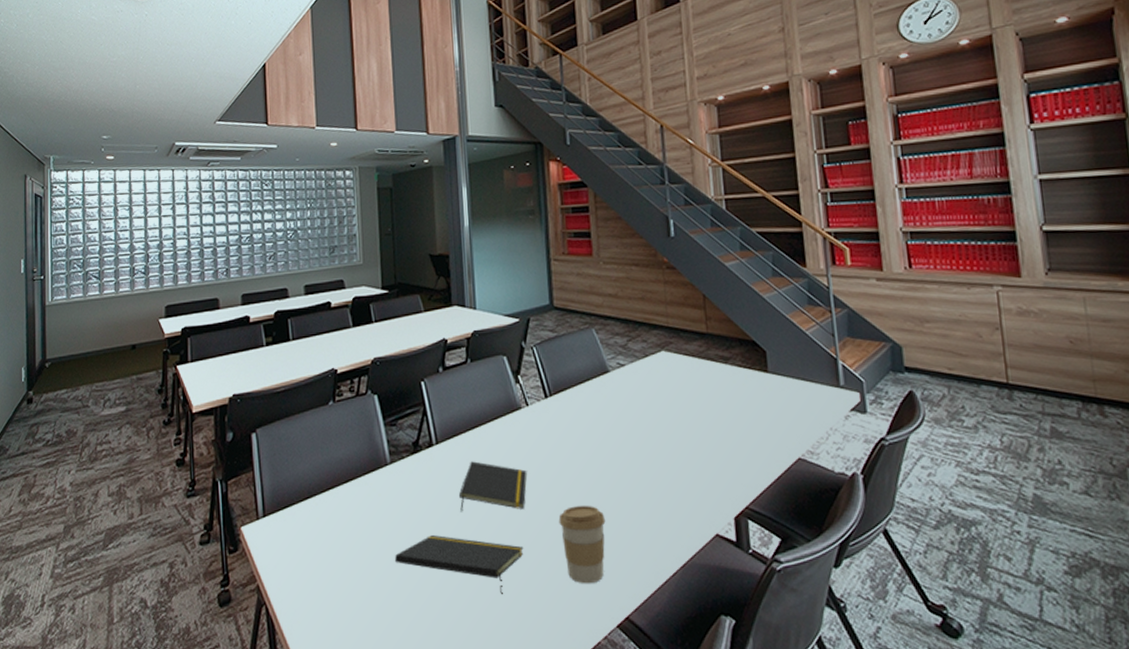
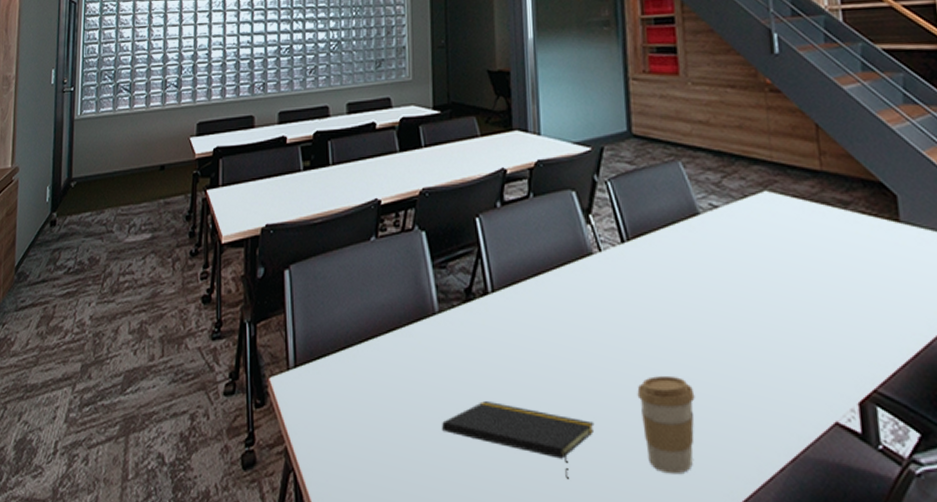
notepad: present [458,461,527,512] -> none [517,315,599,376]

